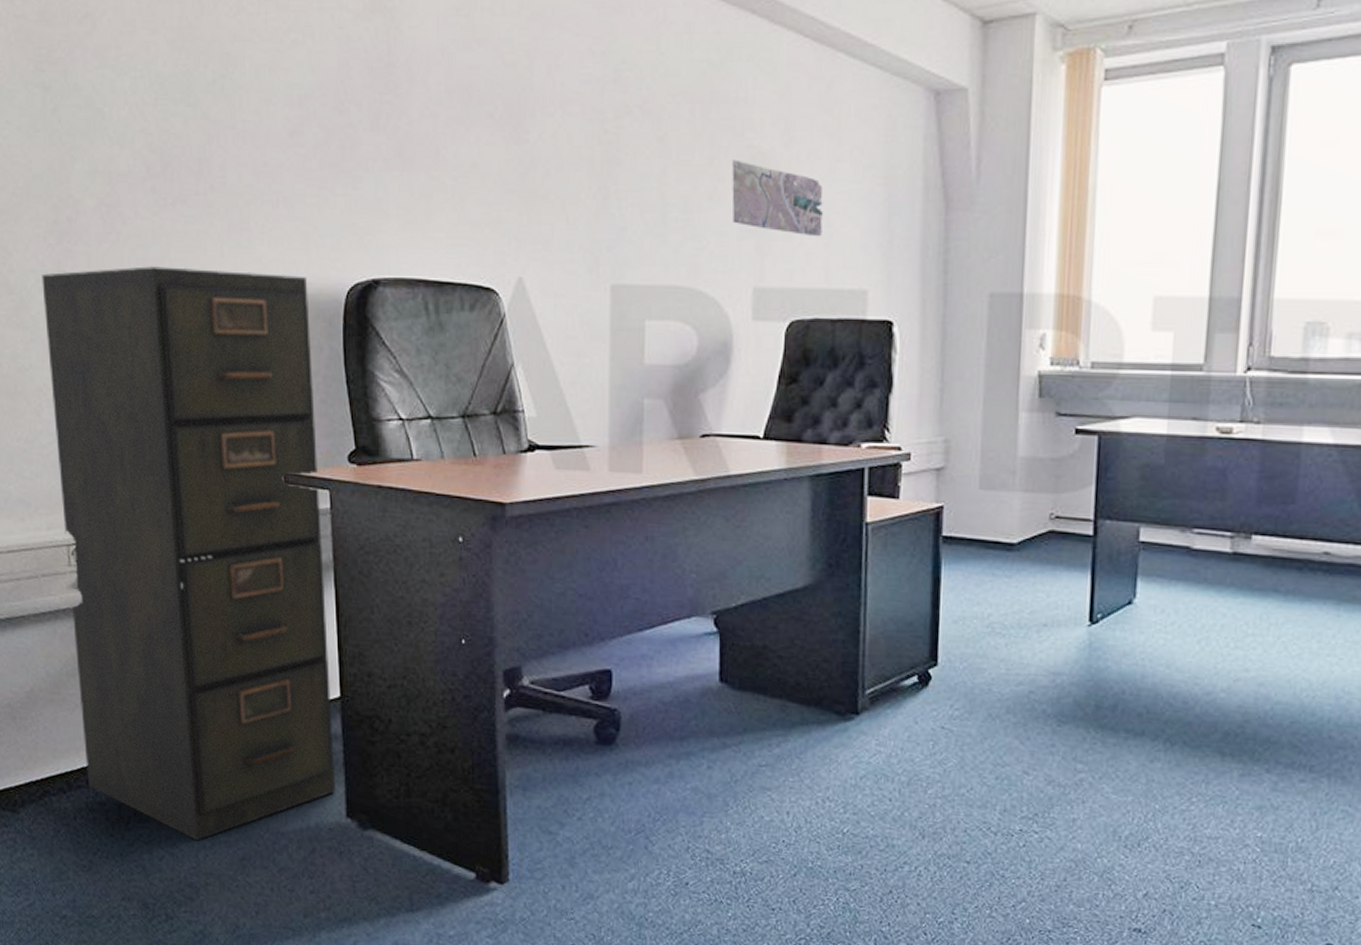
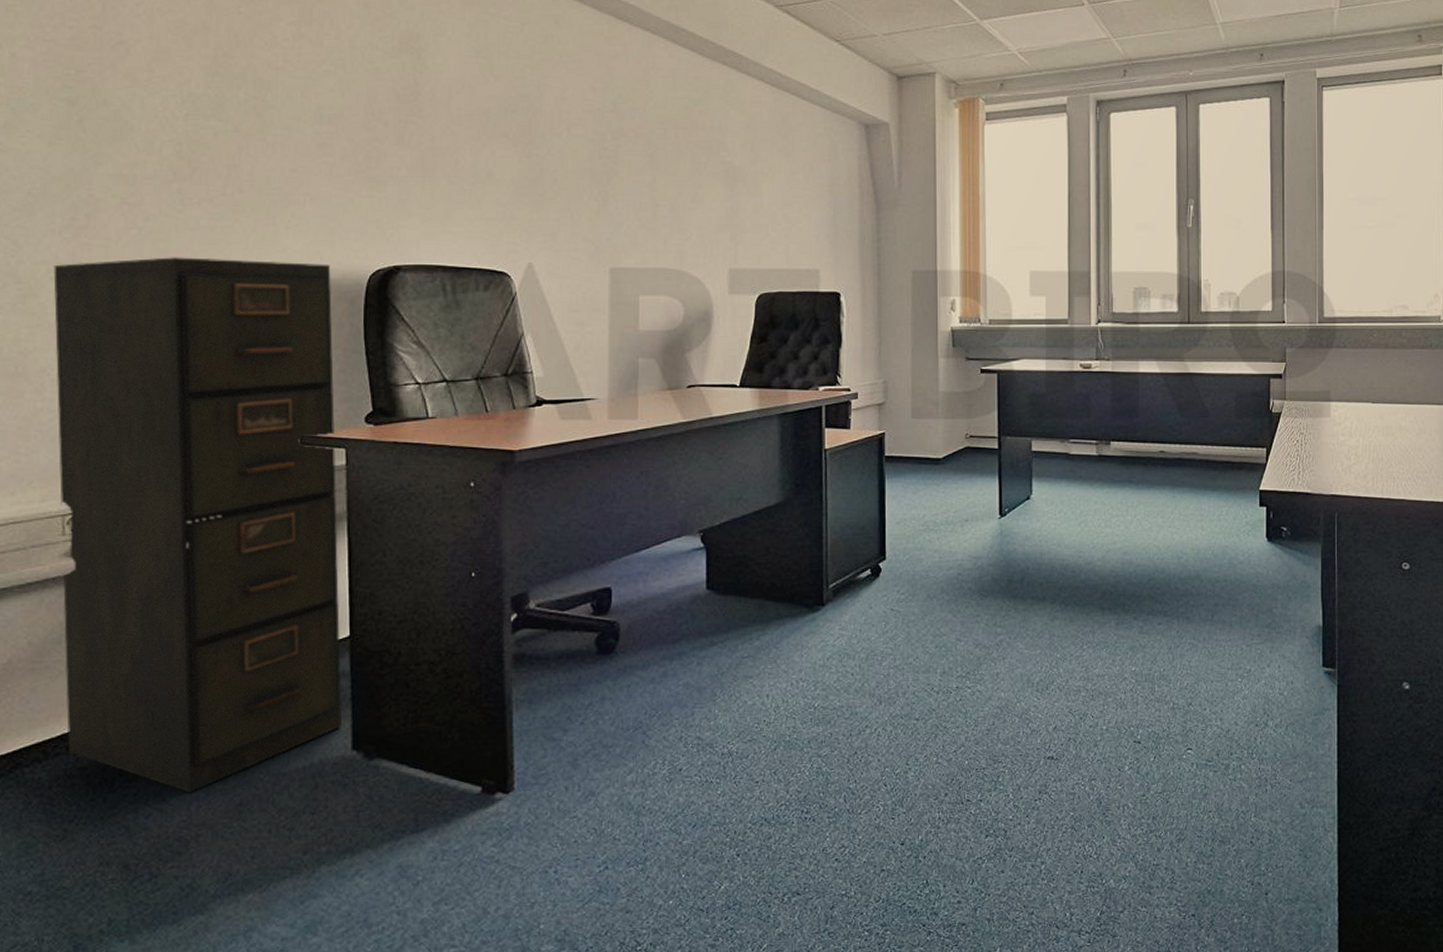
map: present [732,159,823,237] -> none [710,172,783,230]

